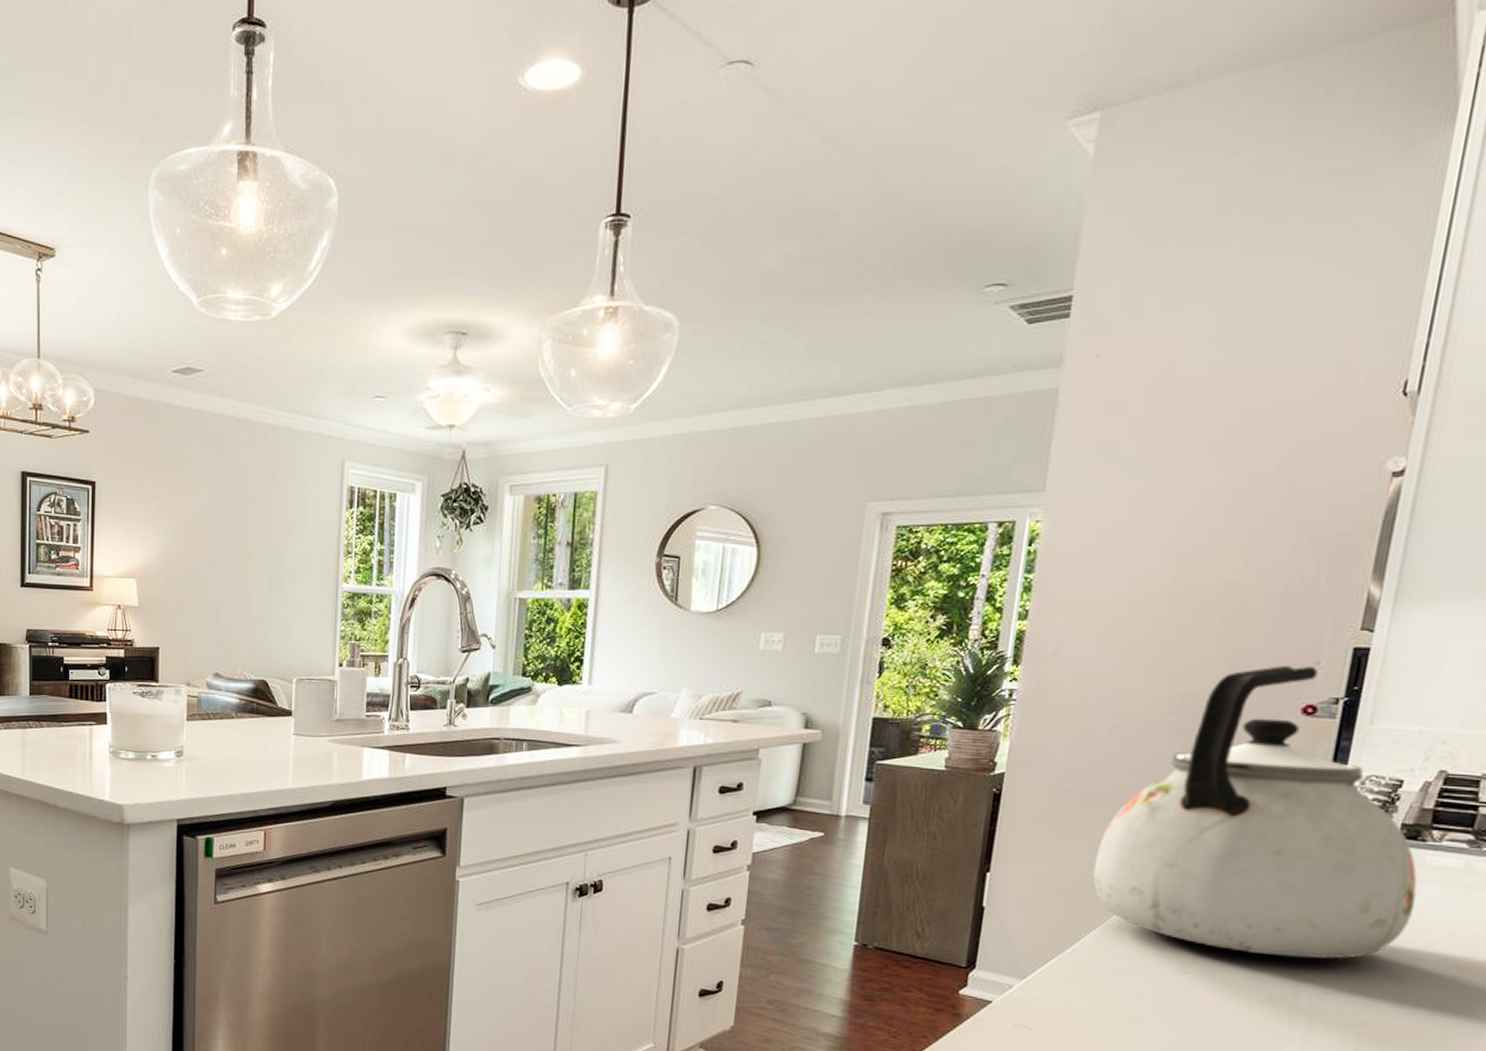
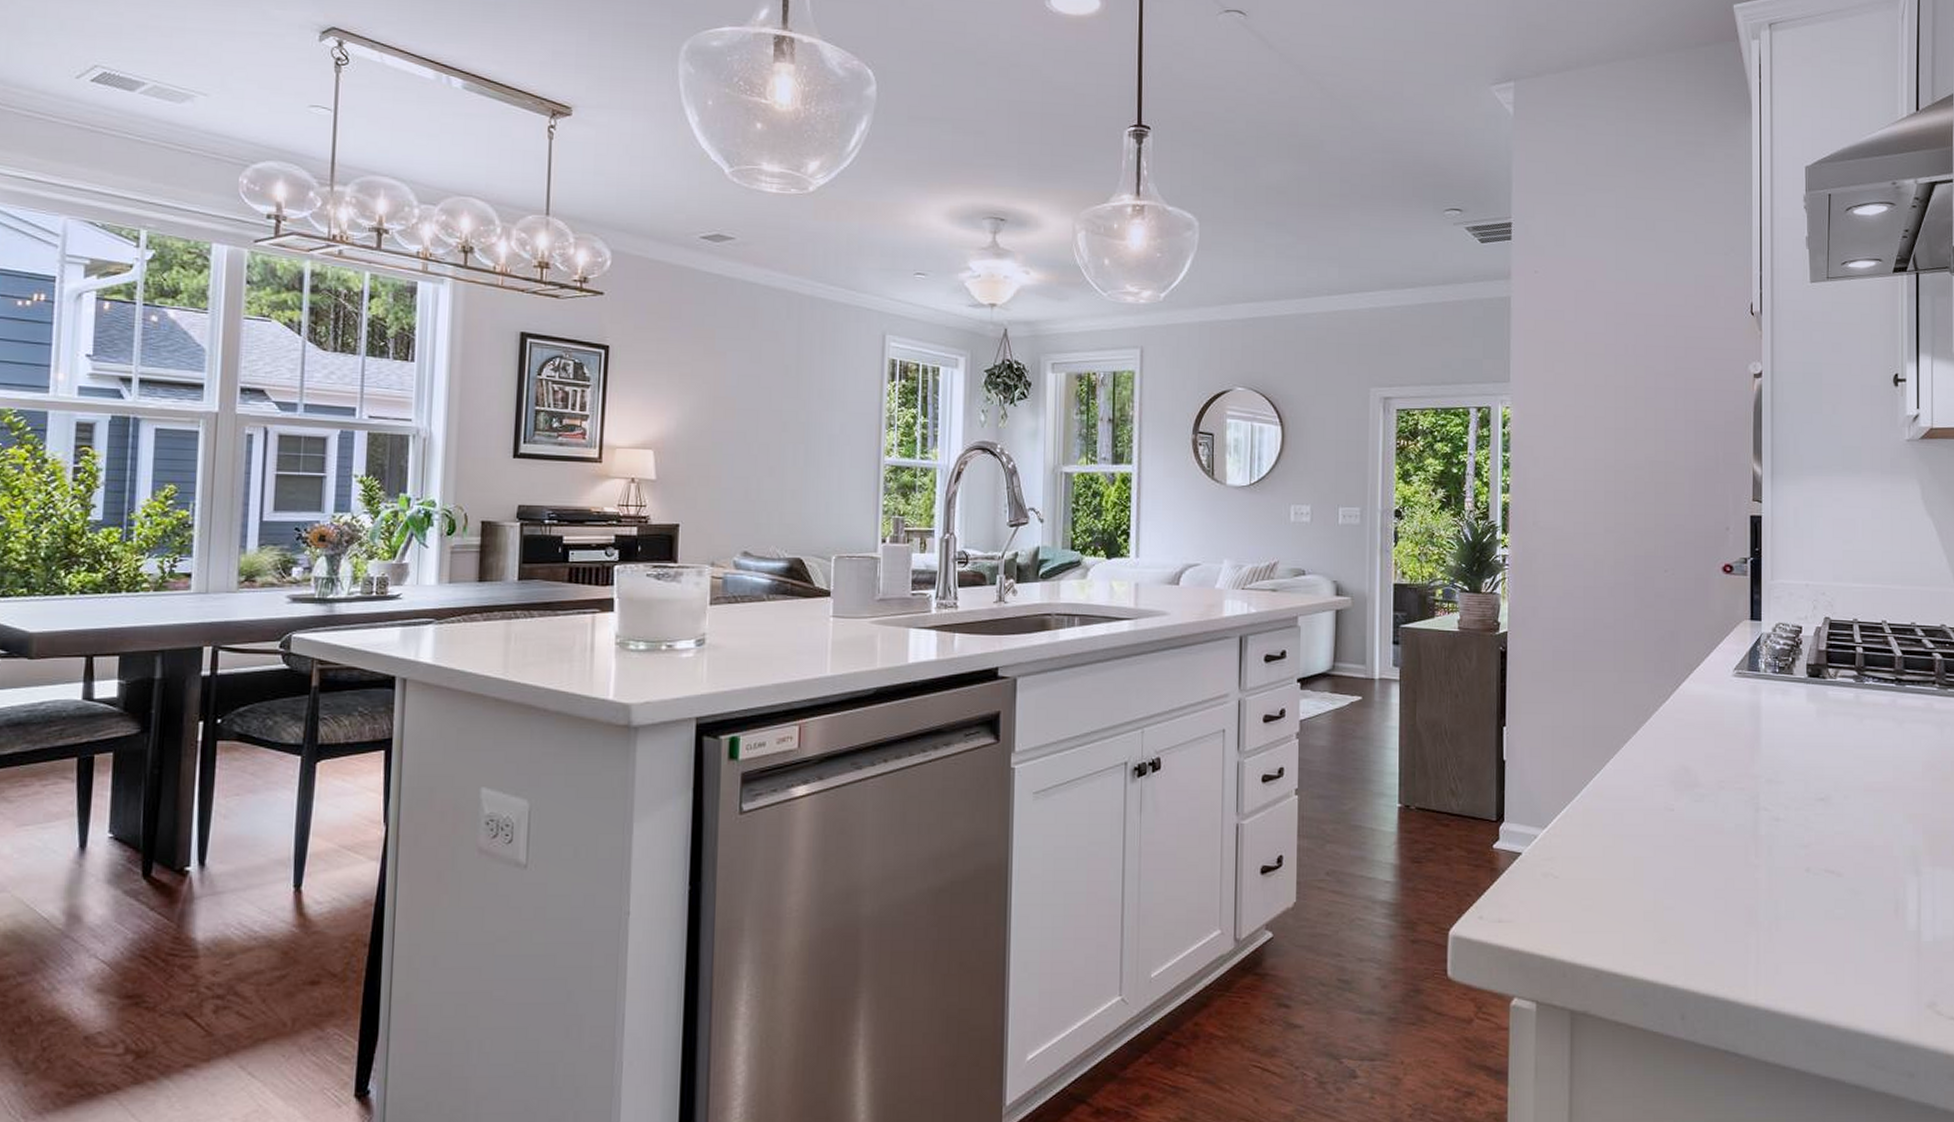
kettle: present [1093,666,1417,960] -> none [1588,532,1826,789]

